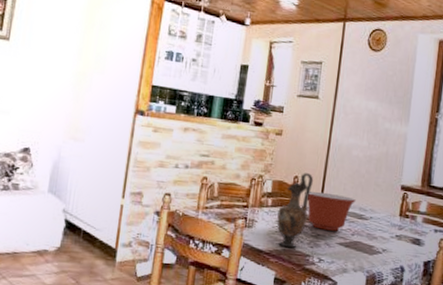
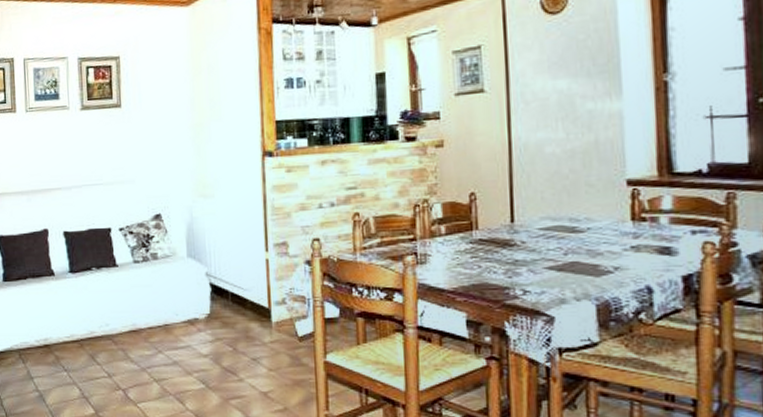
vase: present [277,173,314,248] -> none [456,186,497,282]
mixing bowl: present [305,191,356,231] -> none [487,206,562,254]

